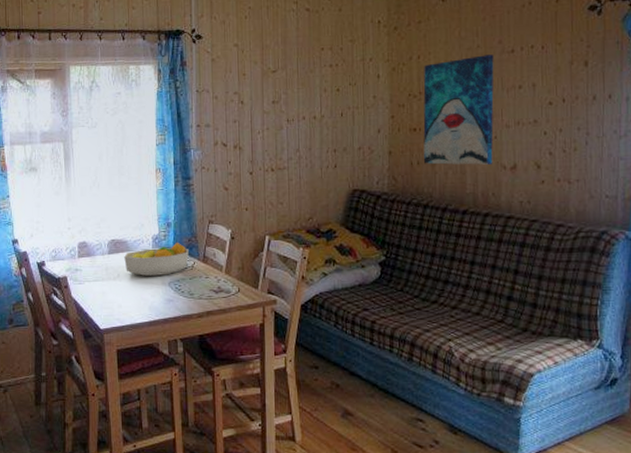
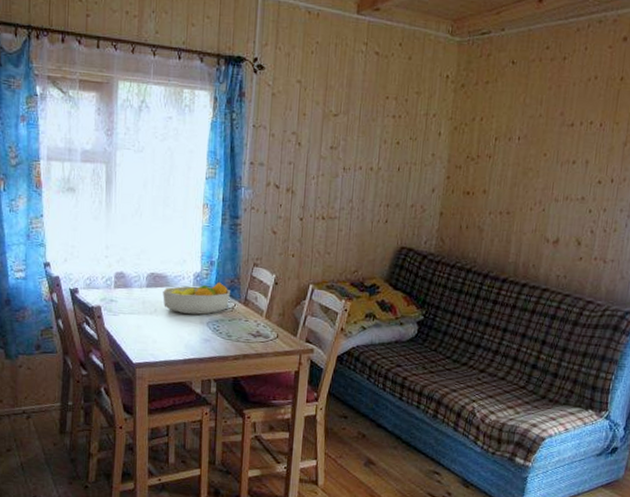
wall art: present [423,54,494,165] -> none [472,125,554,236]

